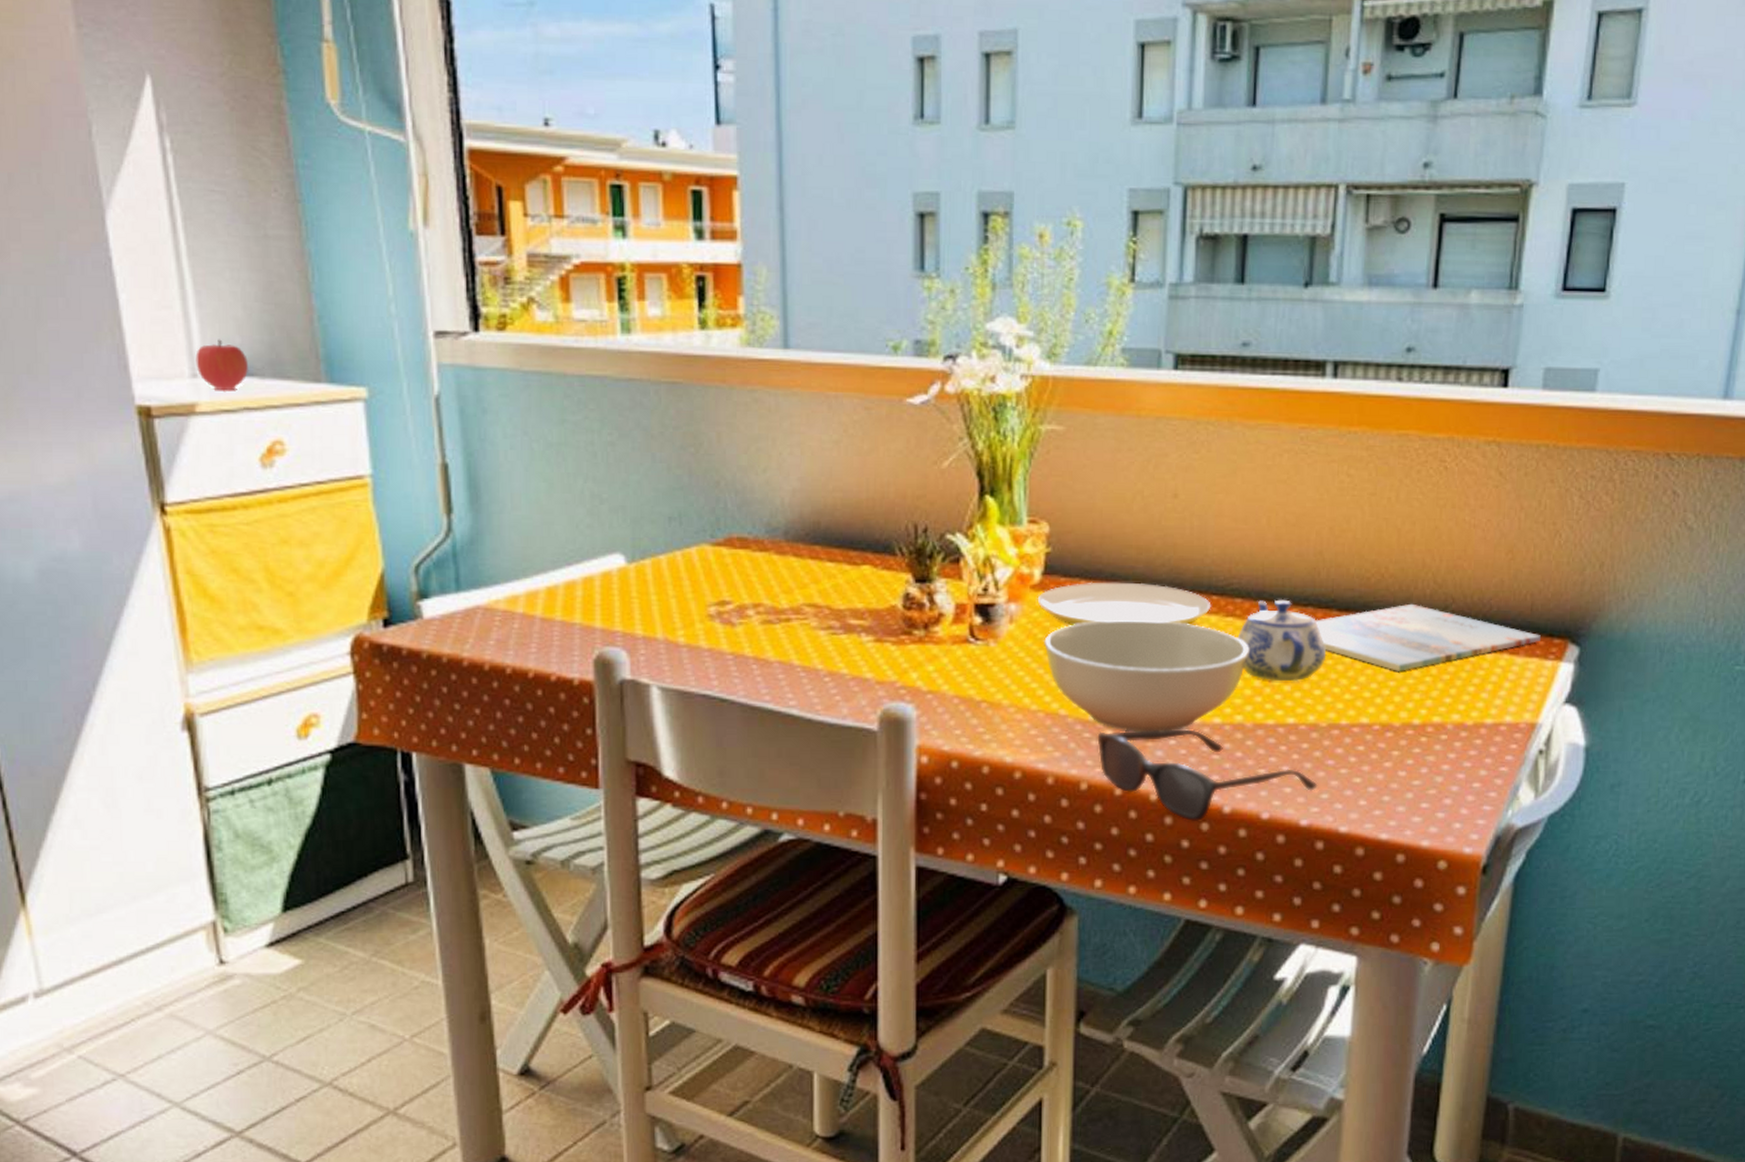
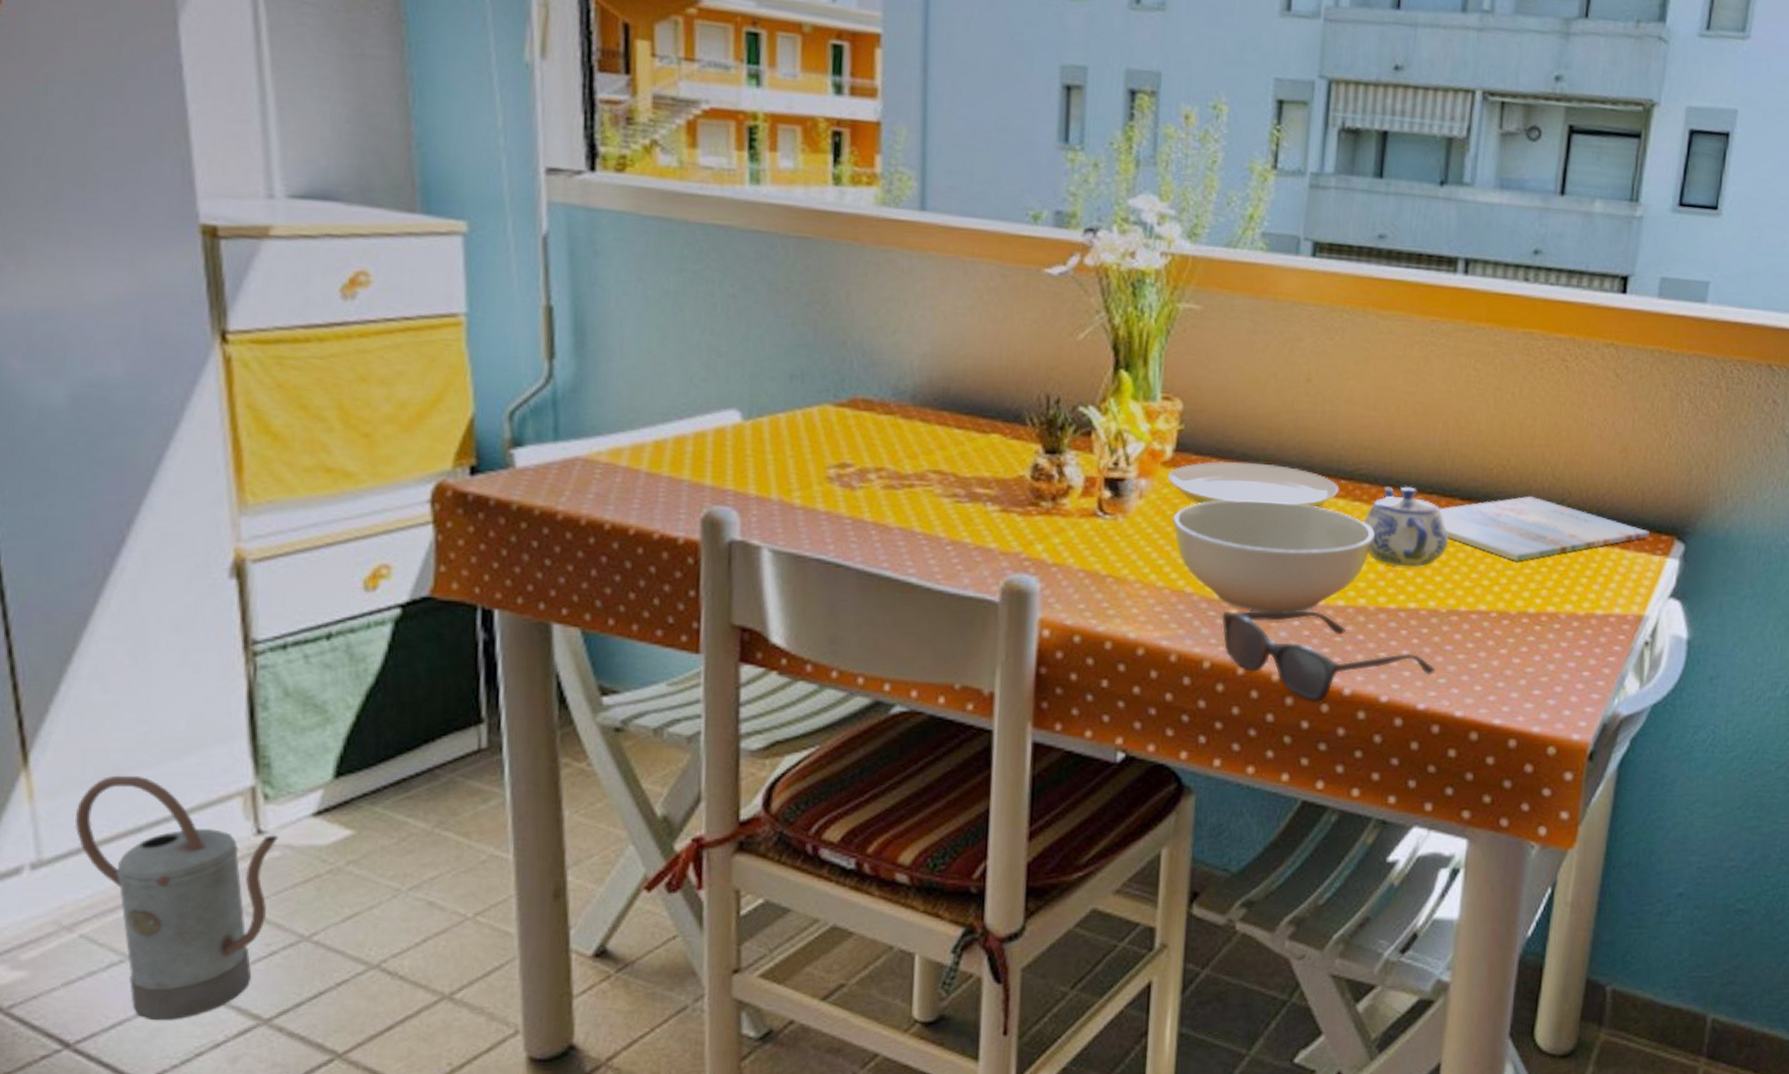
watering can: none [68,912,238,1131] -> present [76,775,278,1019]
fruit: present [195,339,248,390] -> none [273,159,333,215]

